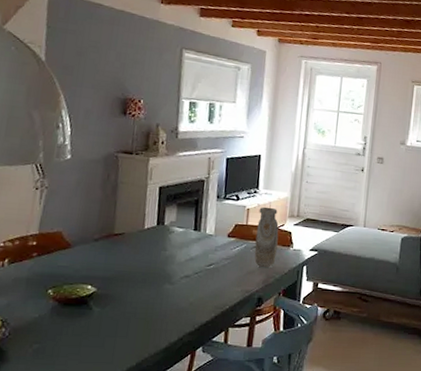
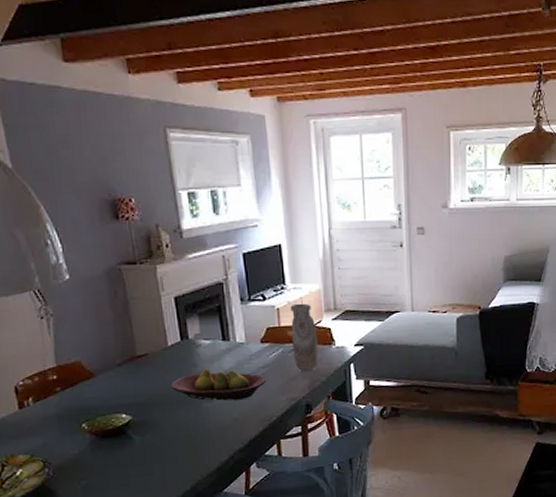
fruit bowl: none [139,253,227,286] -> present [171,368,267,401]

